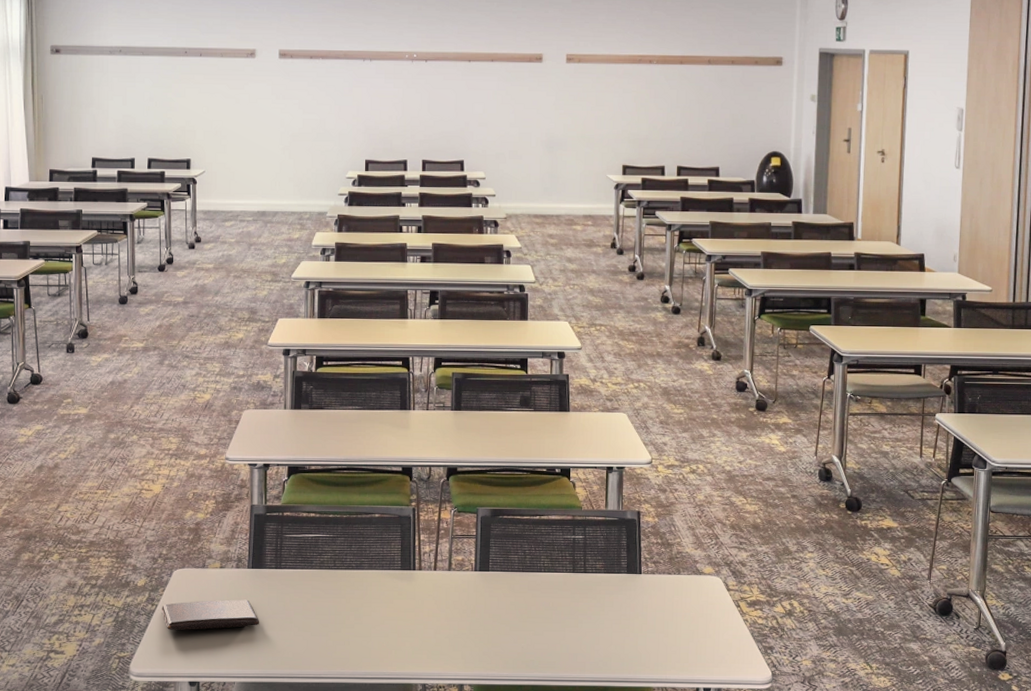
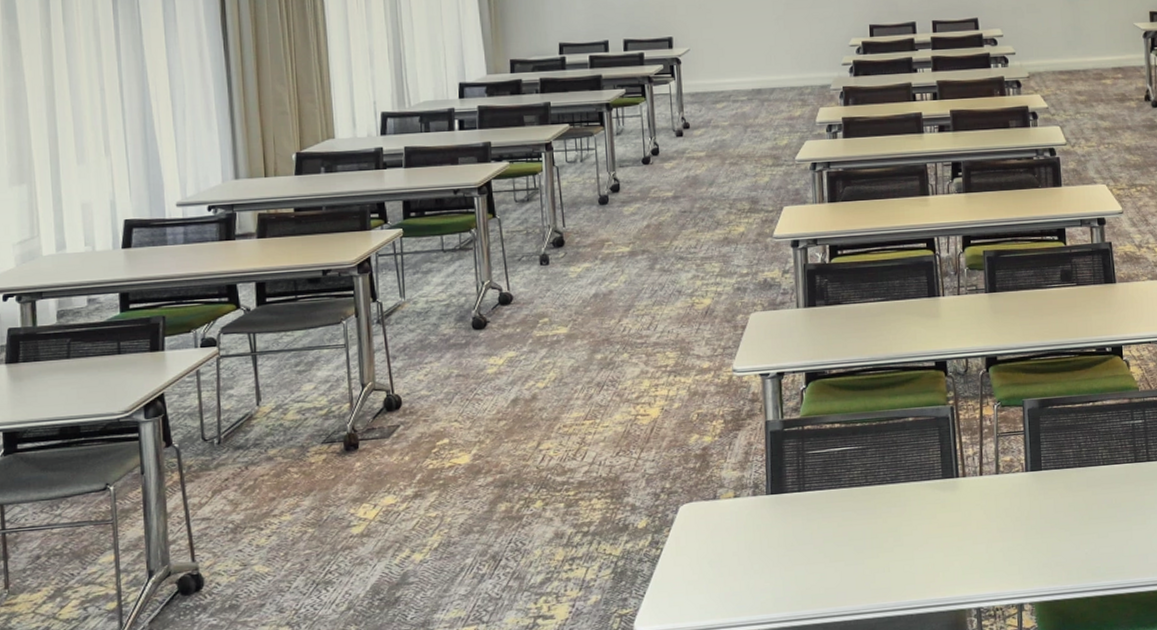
book: present [162,599,259,630] -> none [668,531,784,577]

